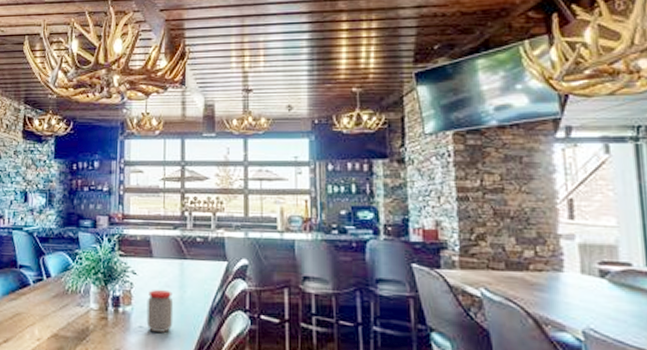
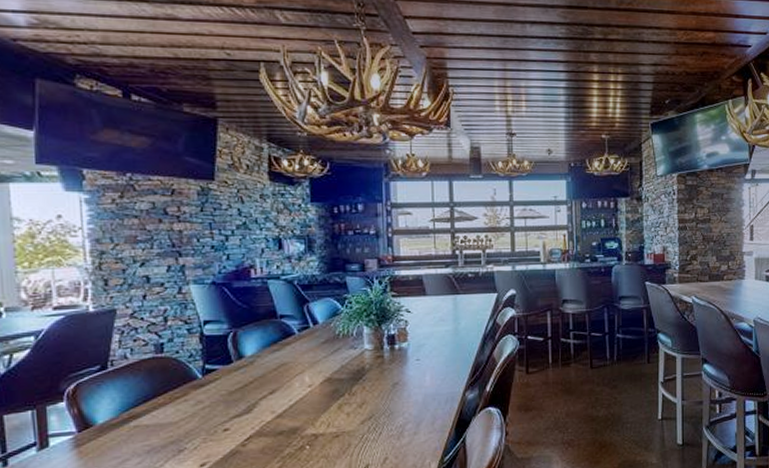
jar: present [146,289,174,333] -> none [423,323,449,364]

